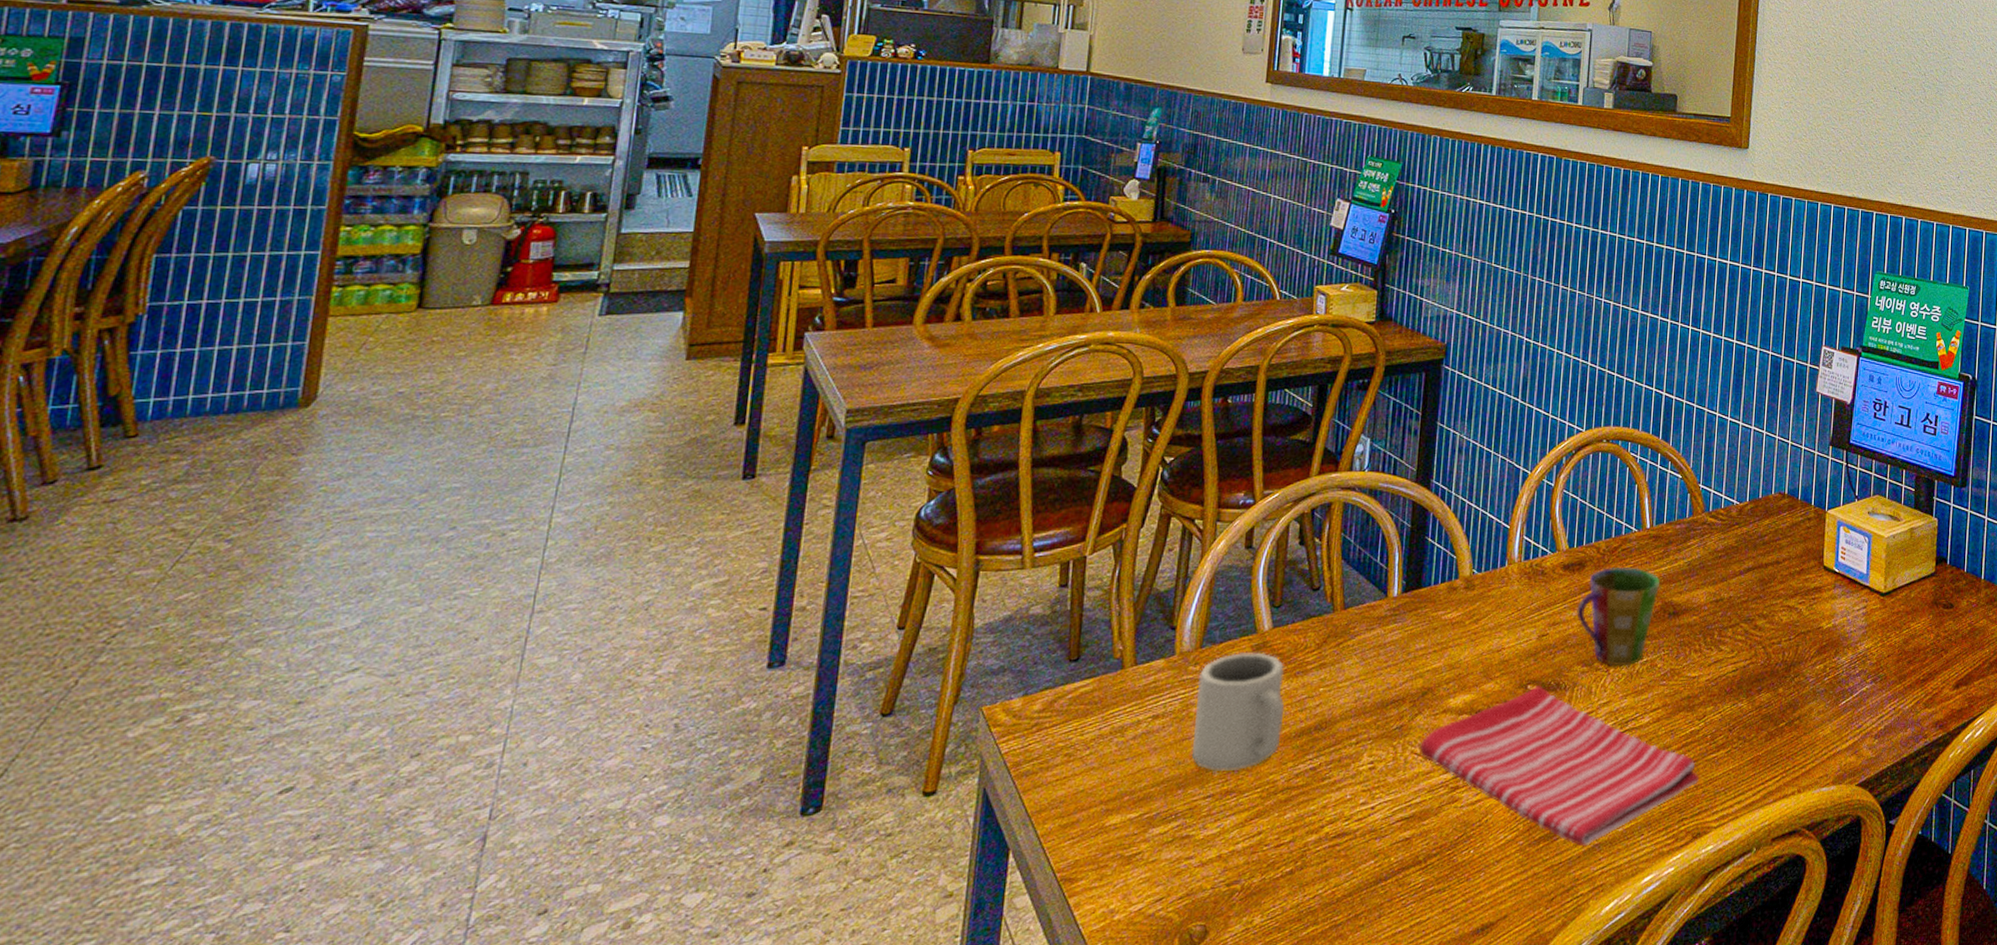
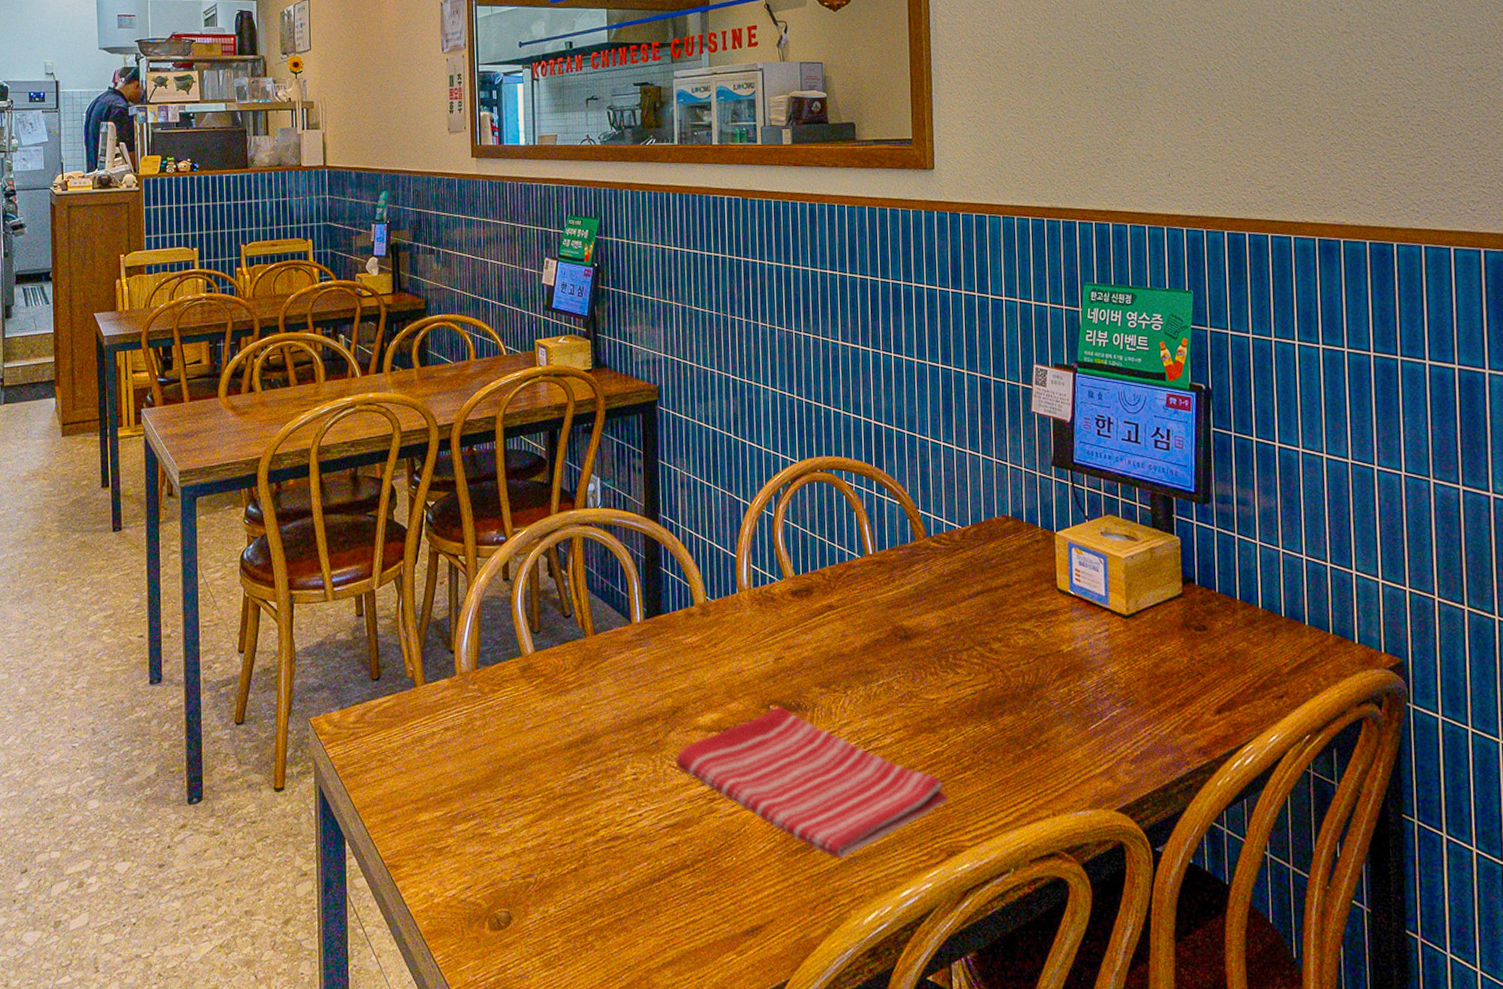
cup: present [1191,652,1285,773] -> none [477,673,554,779]
cup: present [1575,568,1661,667] -> none [808,593,889,688]

